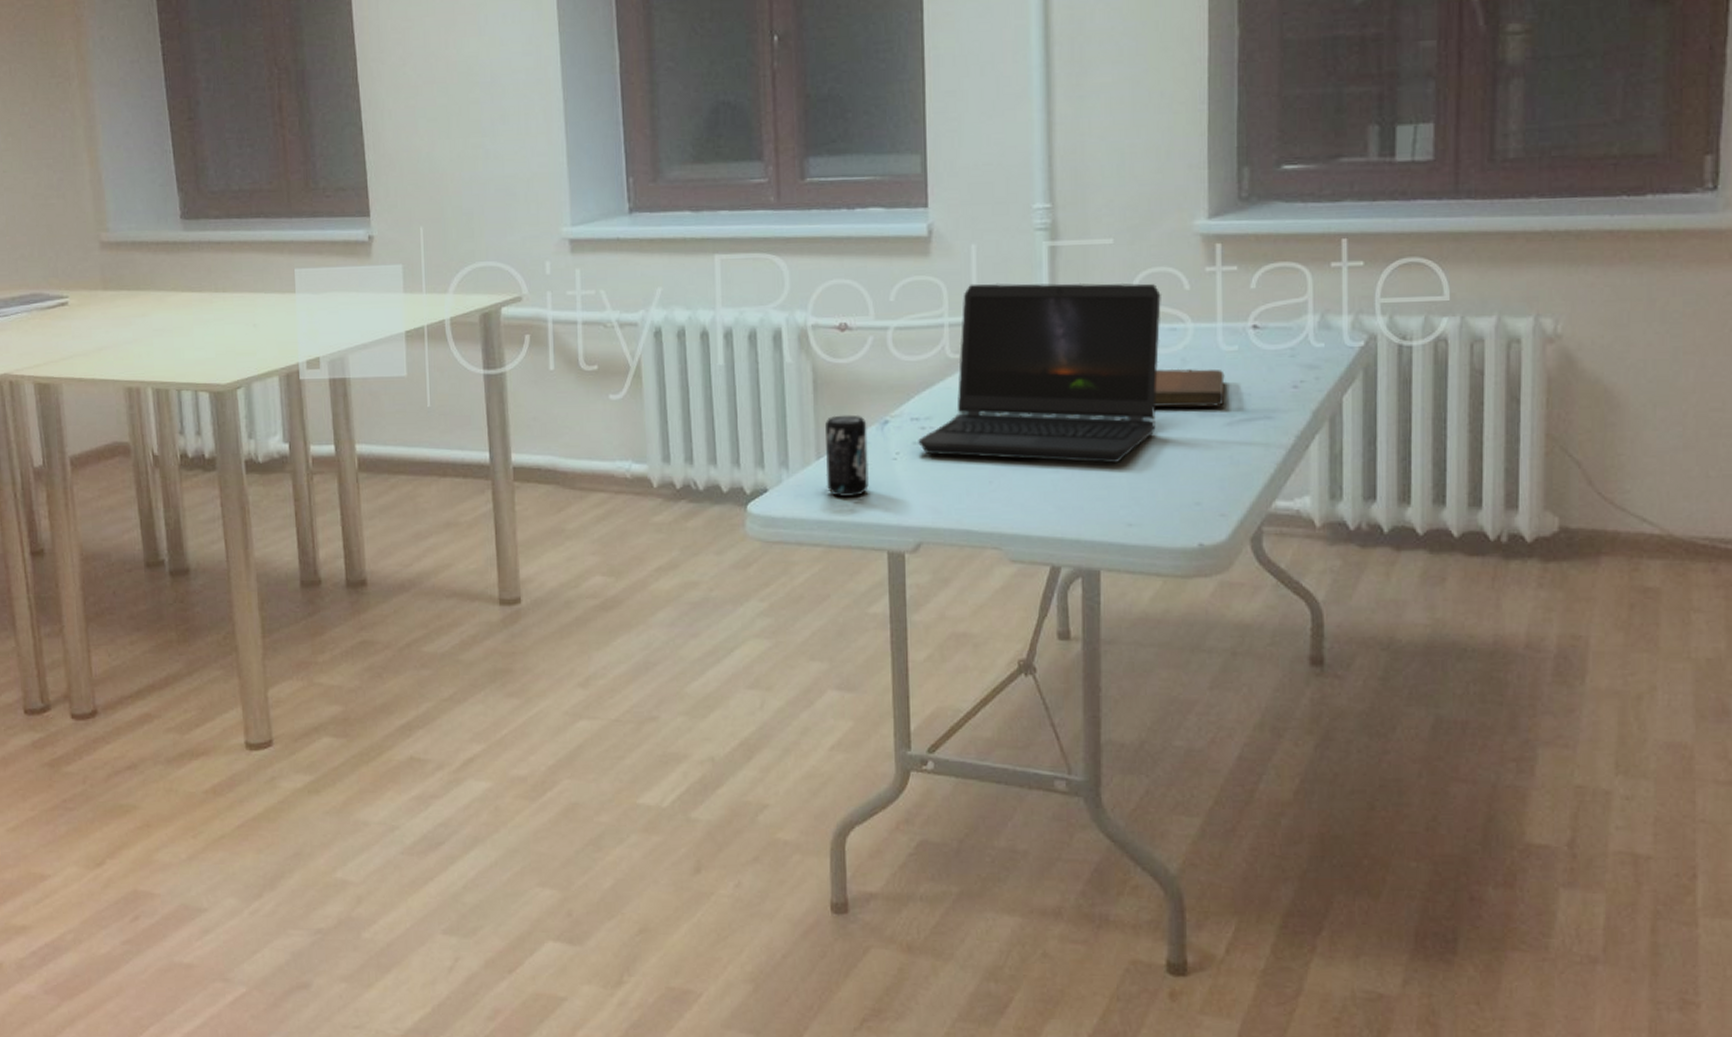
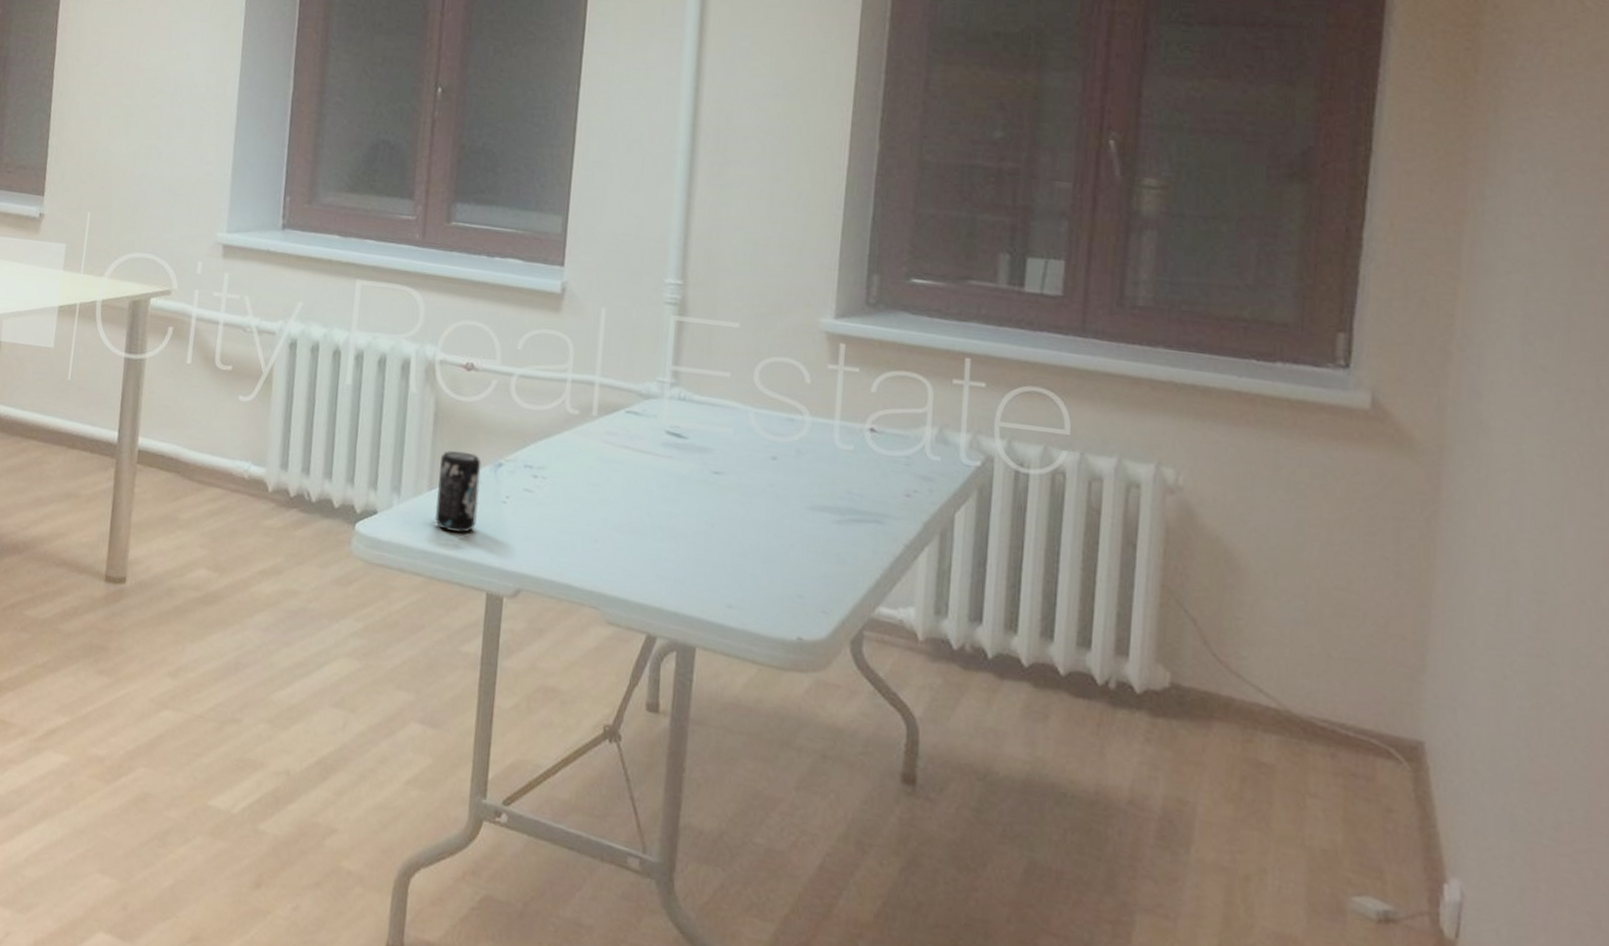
laptop computer: present [918,282,1161,463] -> none [529,345,782,542]
notebook: present [1154,368,1225,407] -> none [765,457,838,503]

